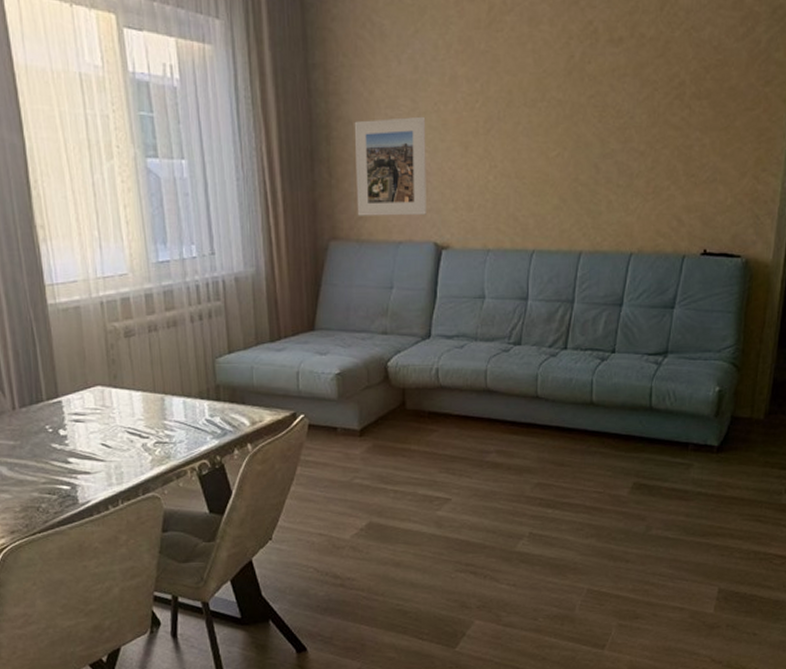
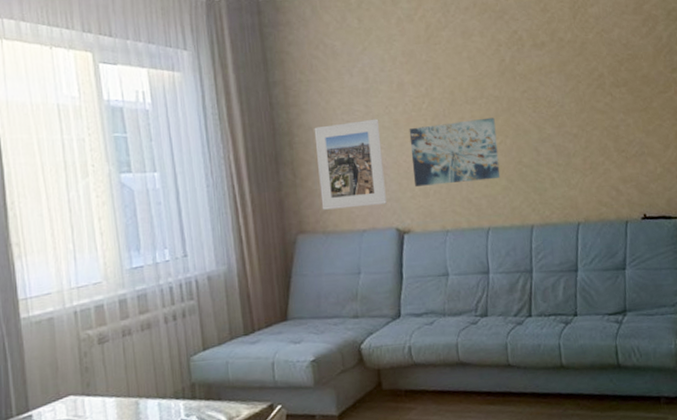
wall art: none [457,125,554,198] -> present [409,117,501,187]

